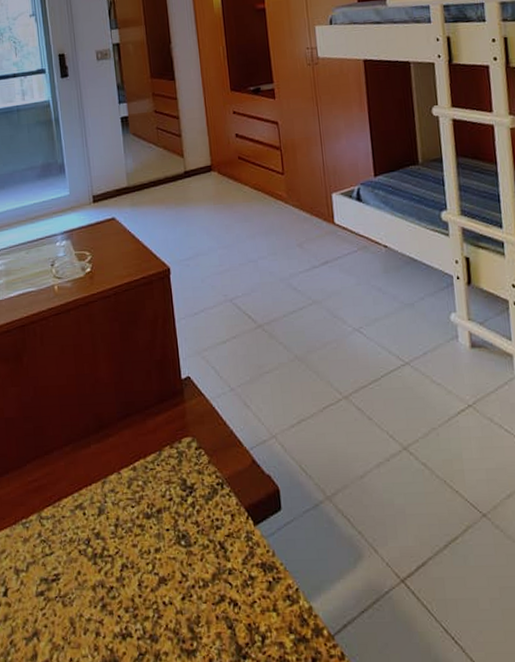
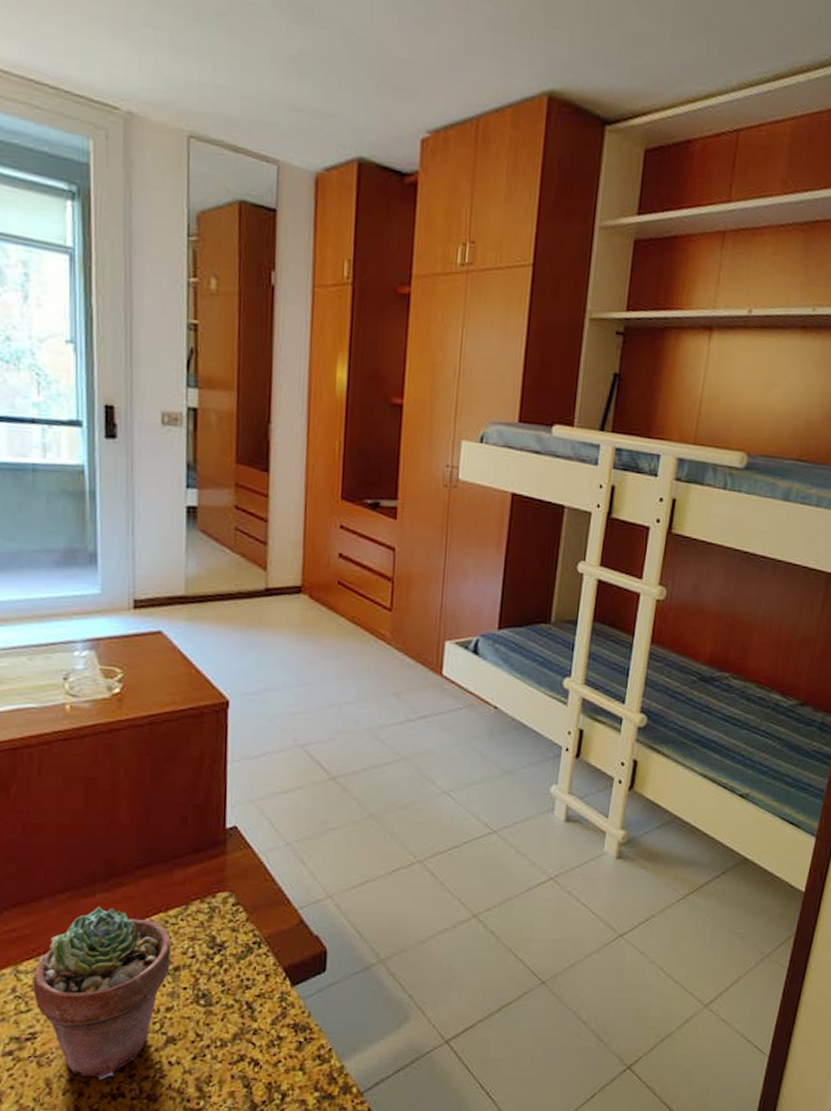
potted succulent: none [52,456,154,621] -> present [33,906,171,1081]

